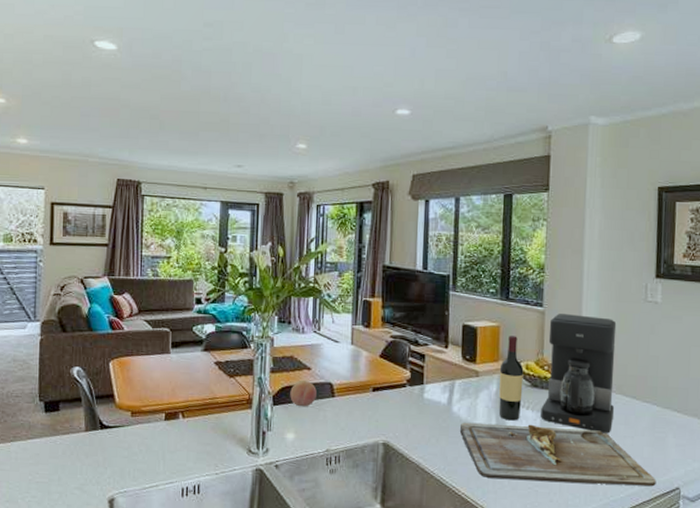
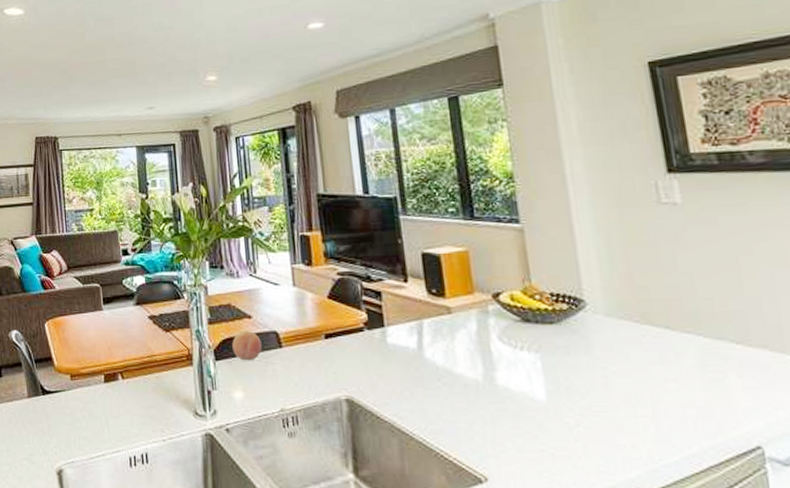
cutting board: present [460,422,656,487] -> none [438,369,725,446]
wine bottle: present [498,336,524,421] -> none [476,261,514,365]
coffee maker: present [541,314,617,434] -> none [531,228,644,376]

